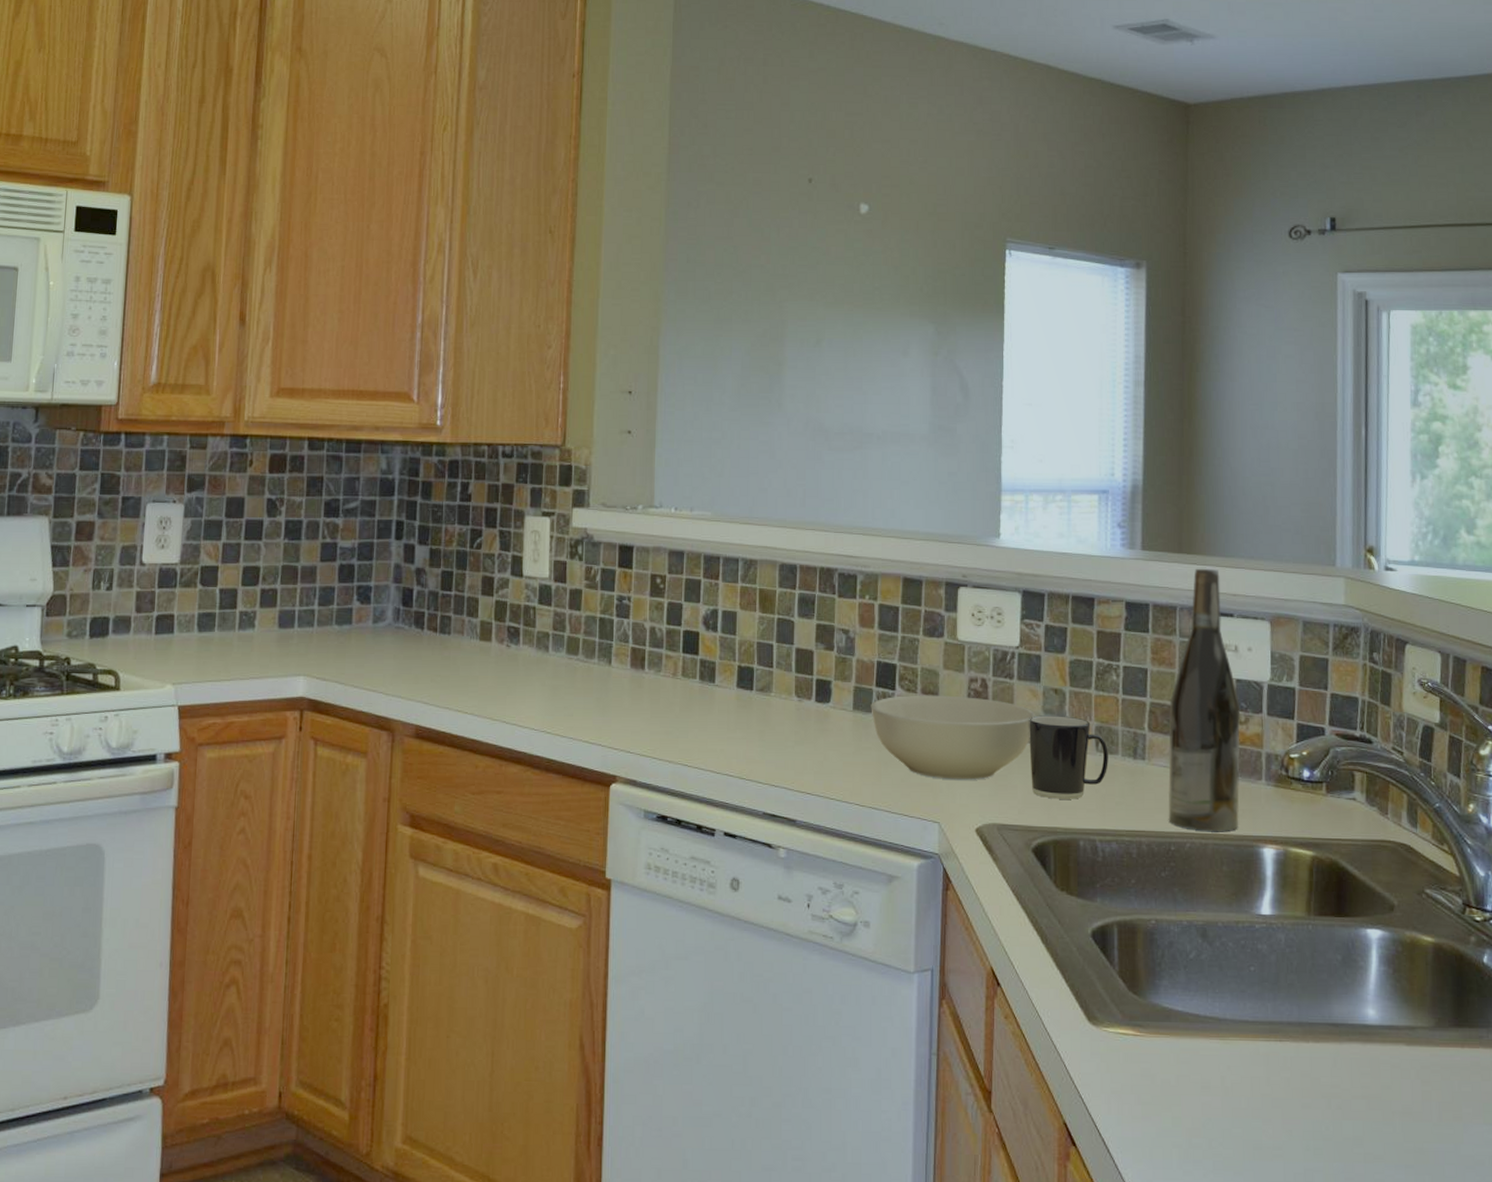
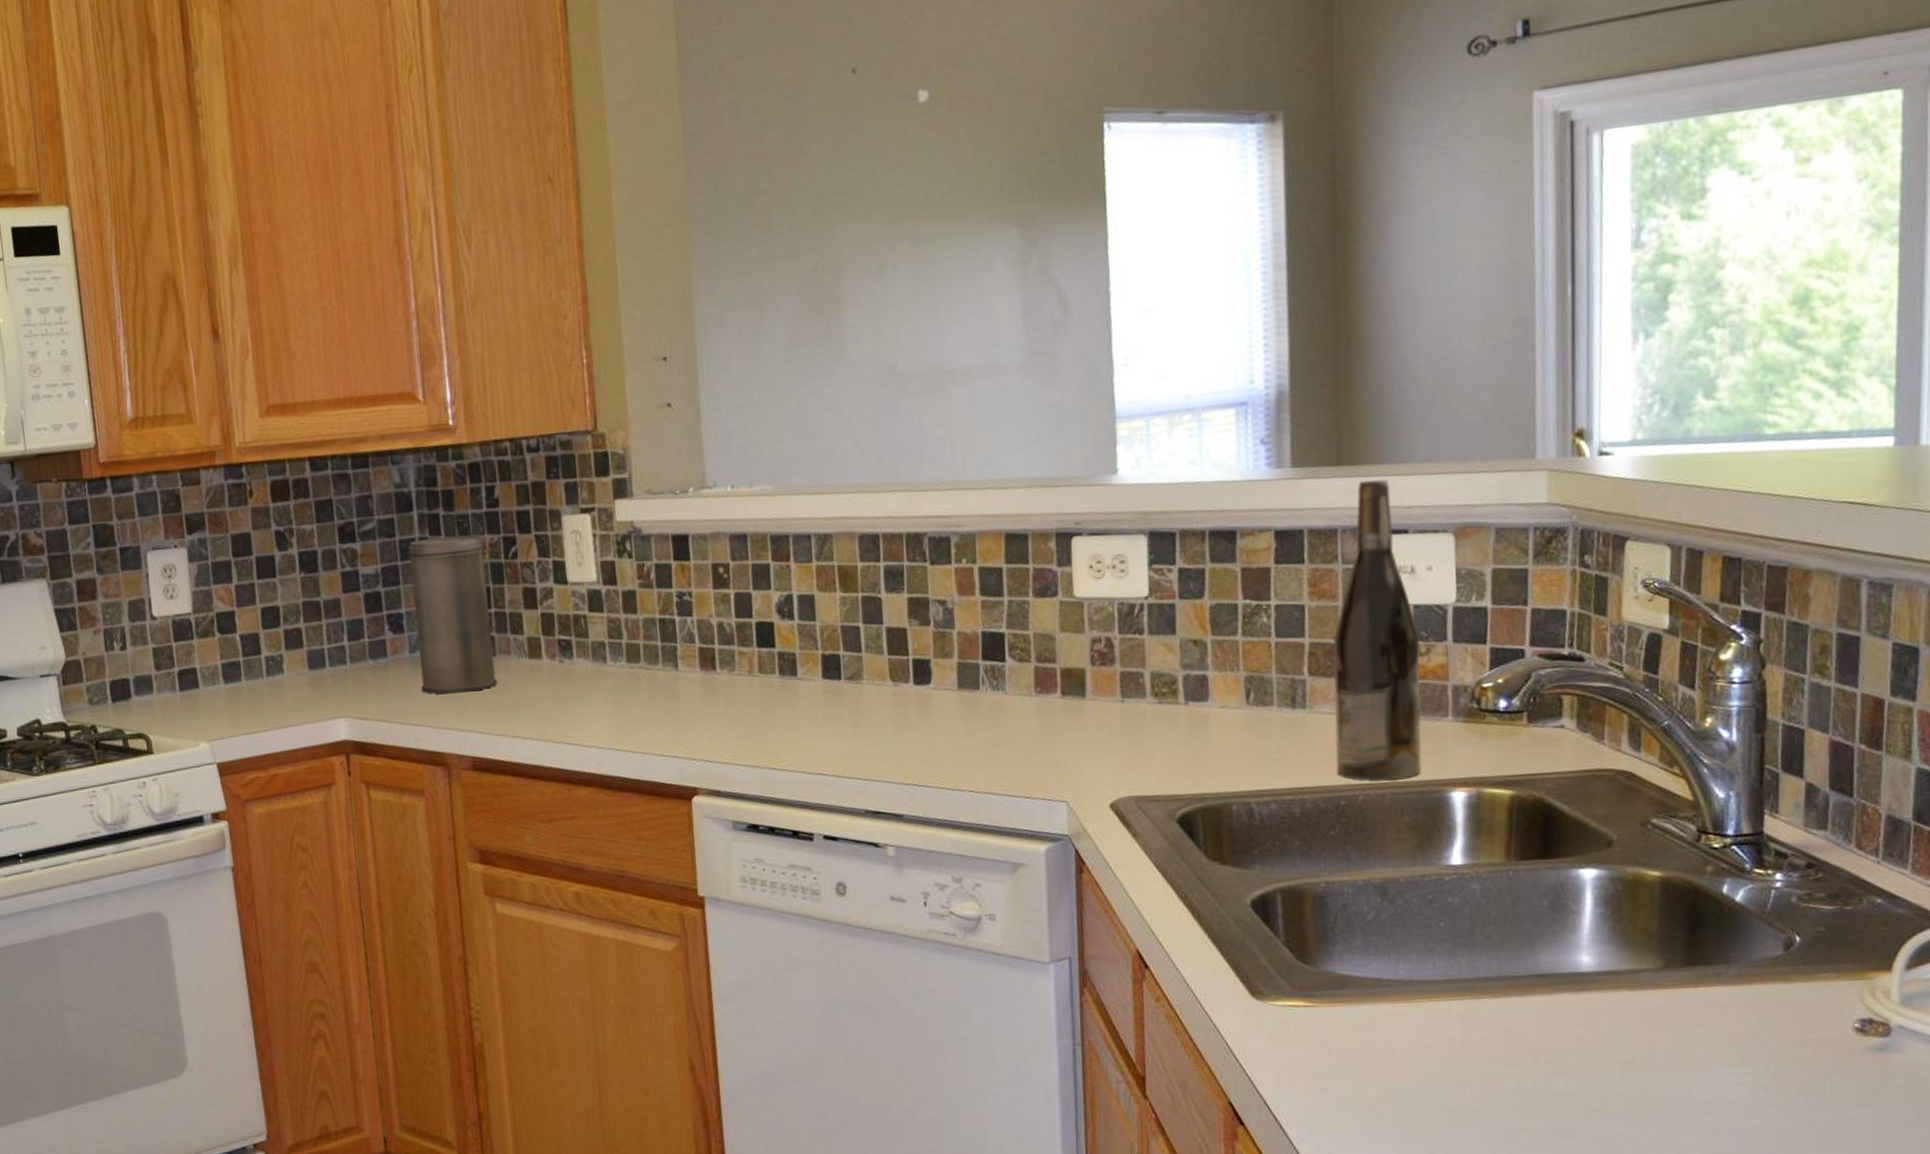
canister: none [378,522,454,665] -> present [407,534,497,694]
bowl: present [871,695,1036,780] -> none [978,659,1173,754]
mug: present [1028,715,1108,799] -> none [1163,668,1262,763]

